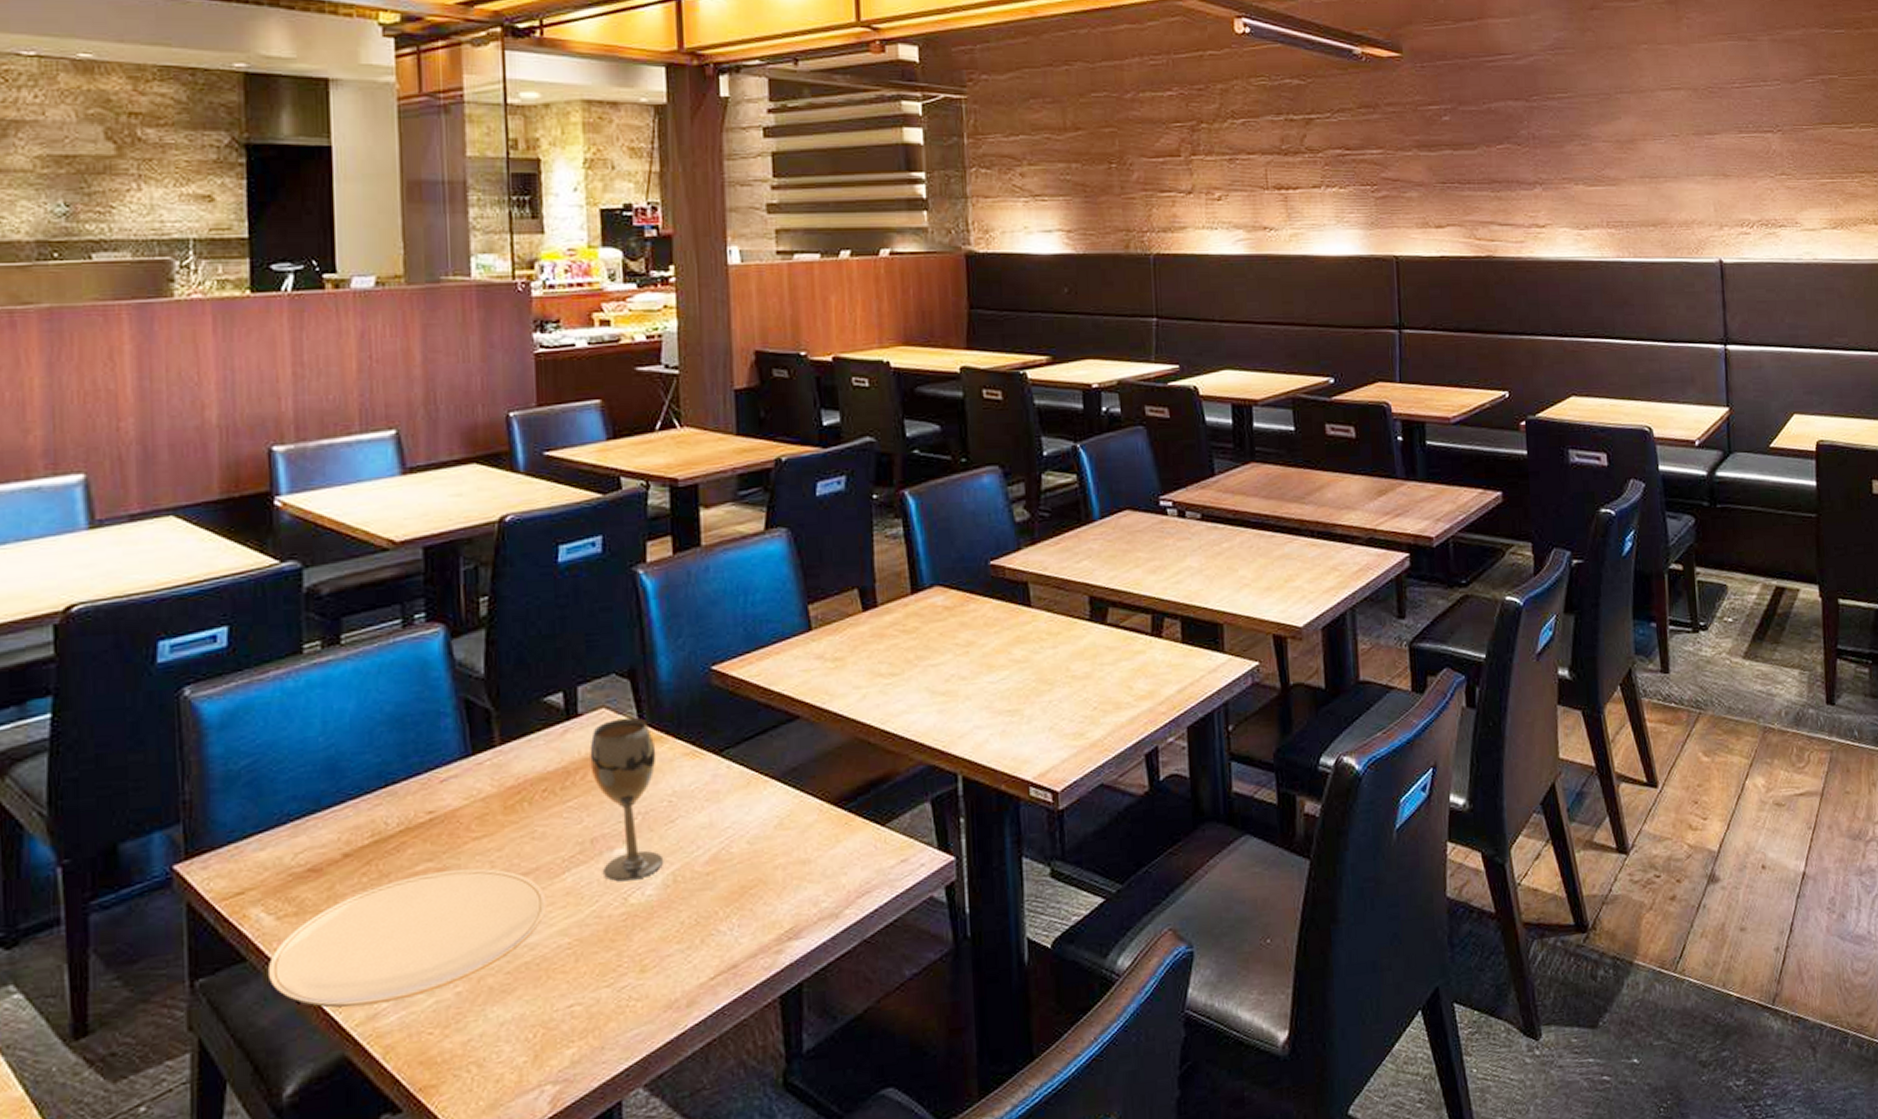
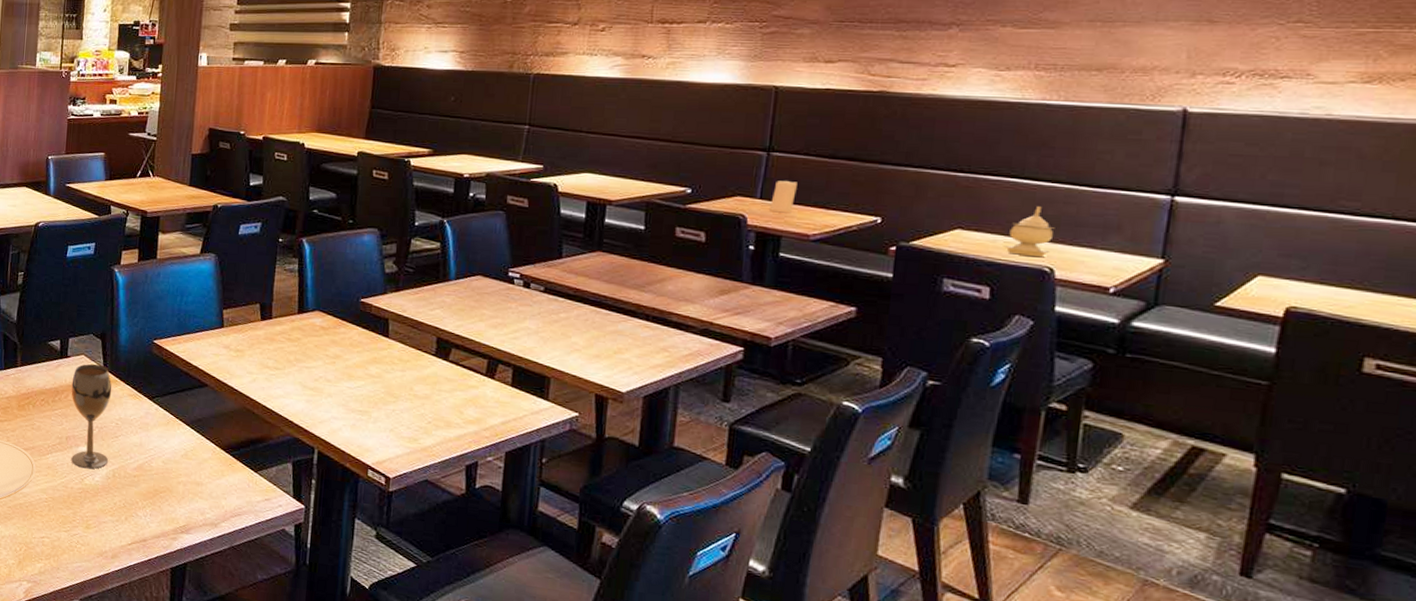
candle: none [1409,360,1431,397] -> present [768,181,797,213]
sugar bowl: none [1610,366,1647,418] -> present [1003,207,1055,258]

